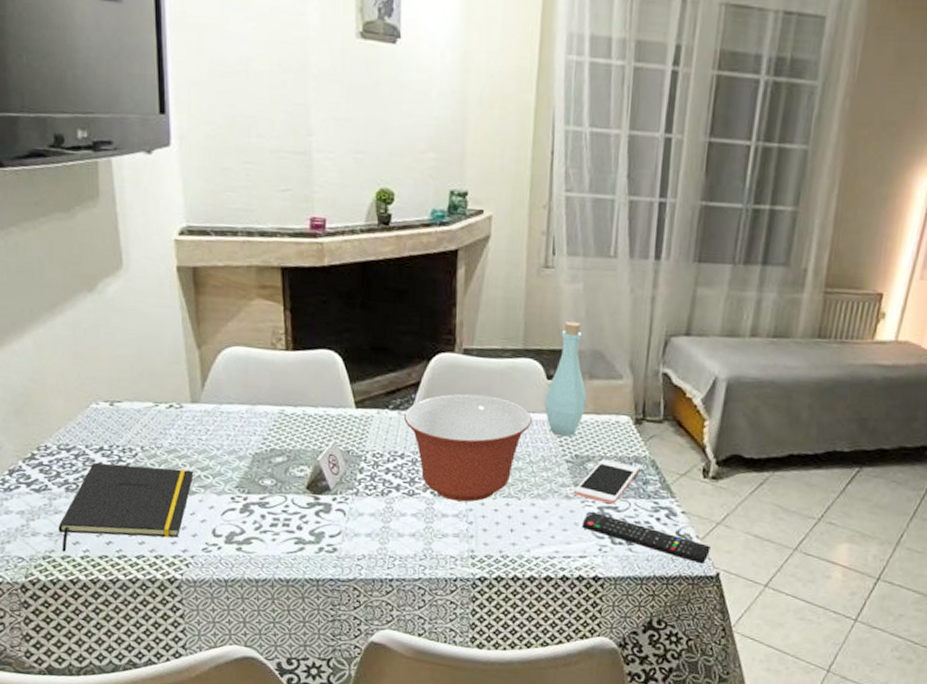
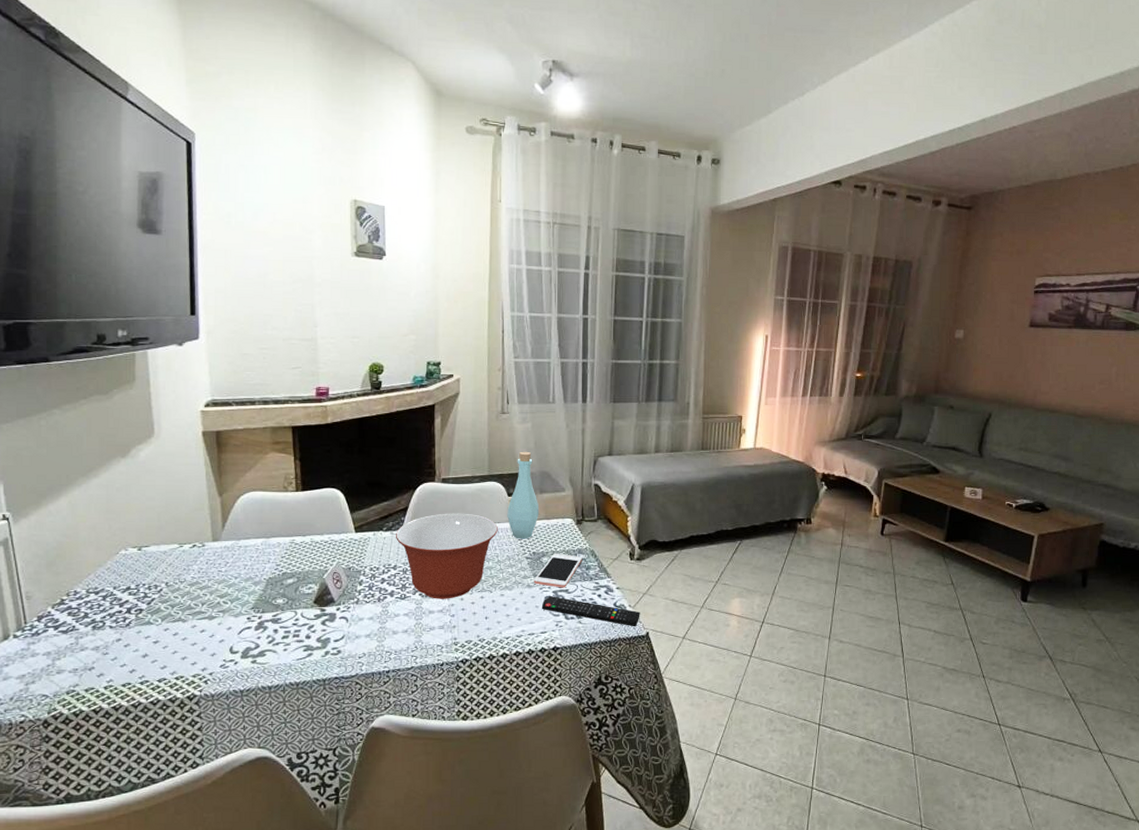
notepad: present [58,463,194,552] -> none [83,599,214,685]

